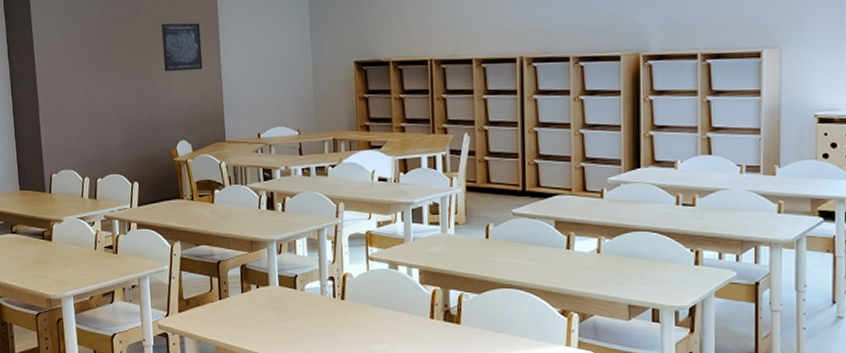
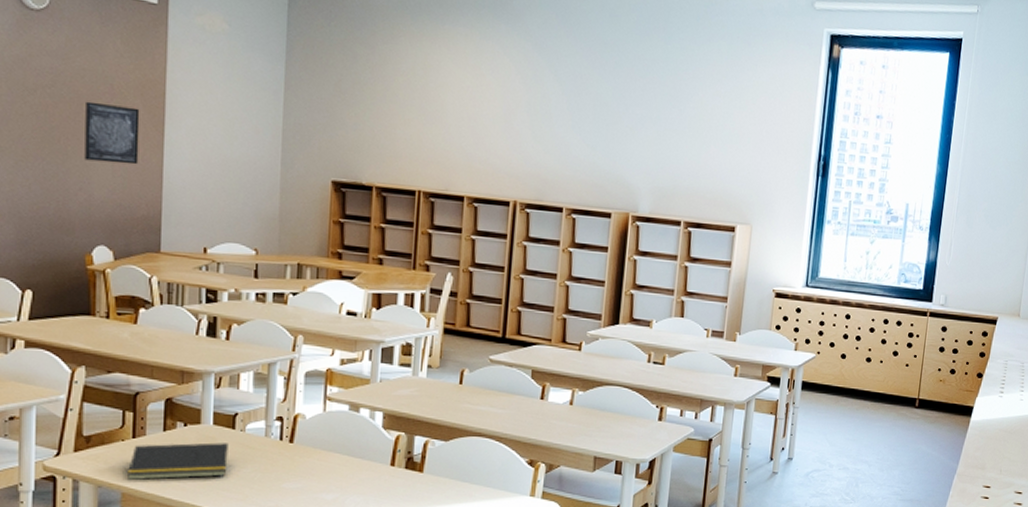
notepad: none [218,302,294,336] -> present [127,442,228,481]

